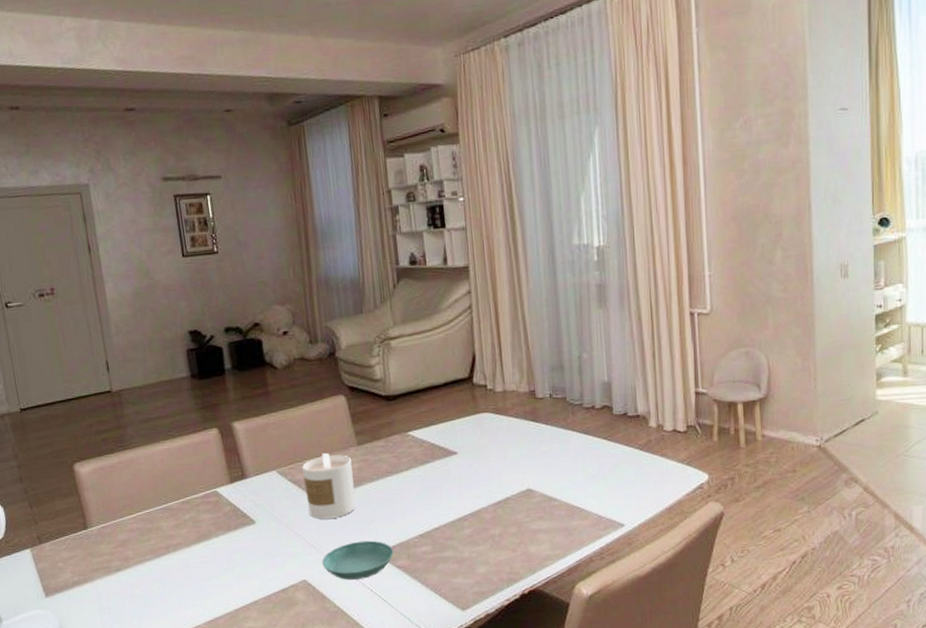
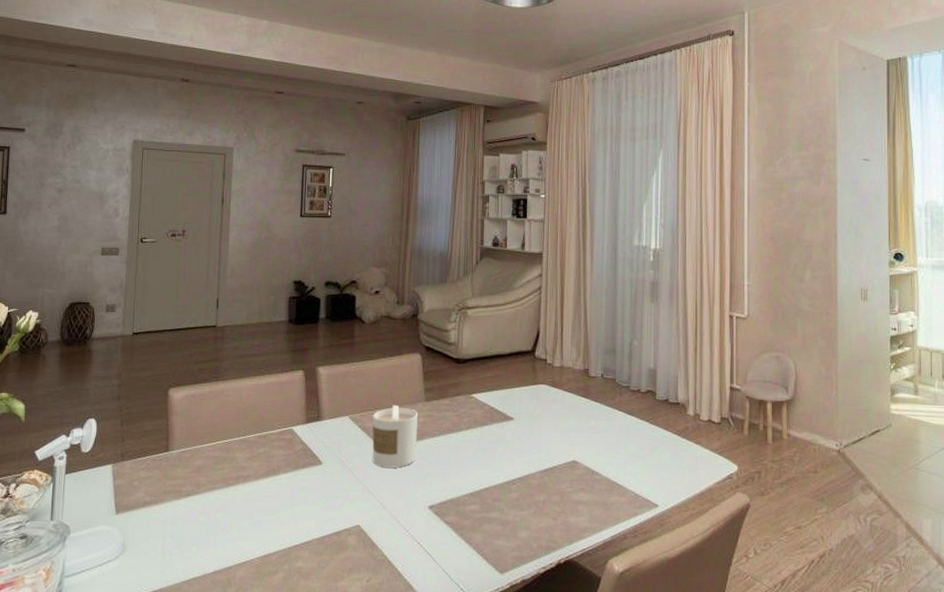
saucer: present [322,540,394,580] -> none [377,493,444,531]

